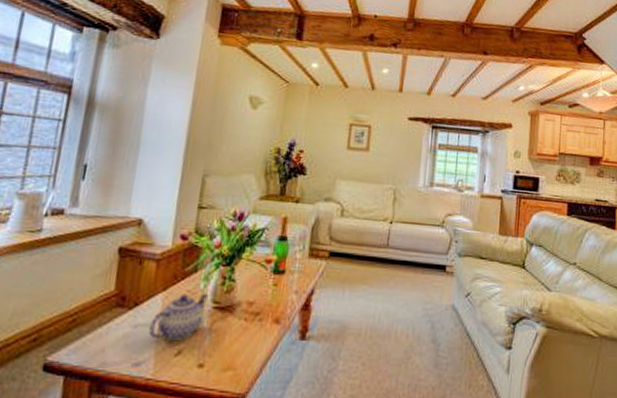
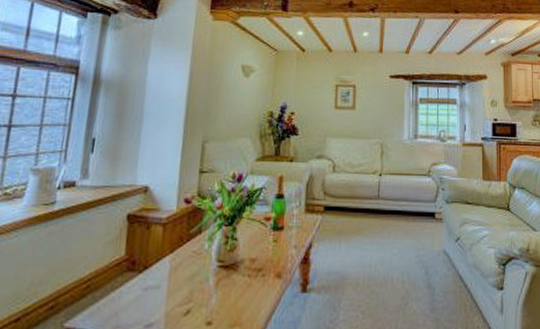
teapot: present [149,293,209,342] -> none [158,253,214,301]

